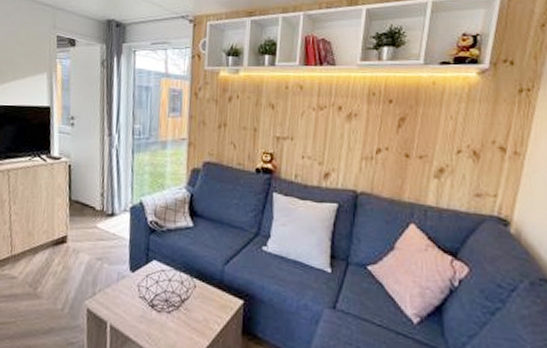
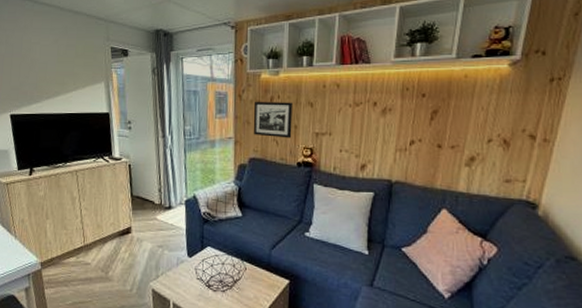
picture frame: none [210,100,252,142] -> present [254,101,292,138]

